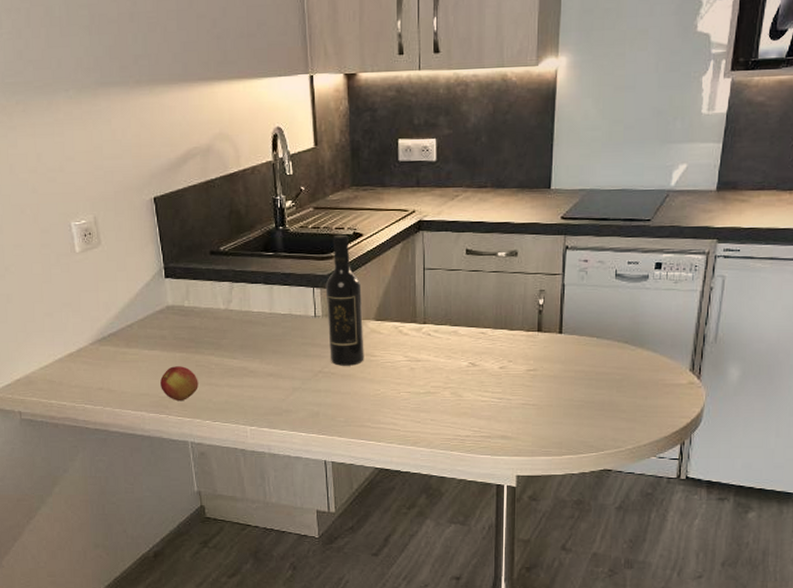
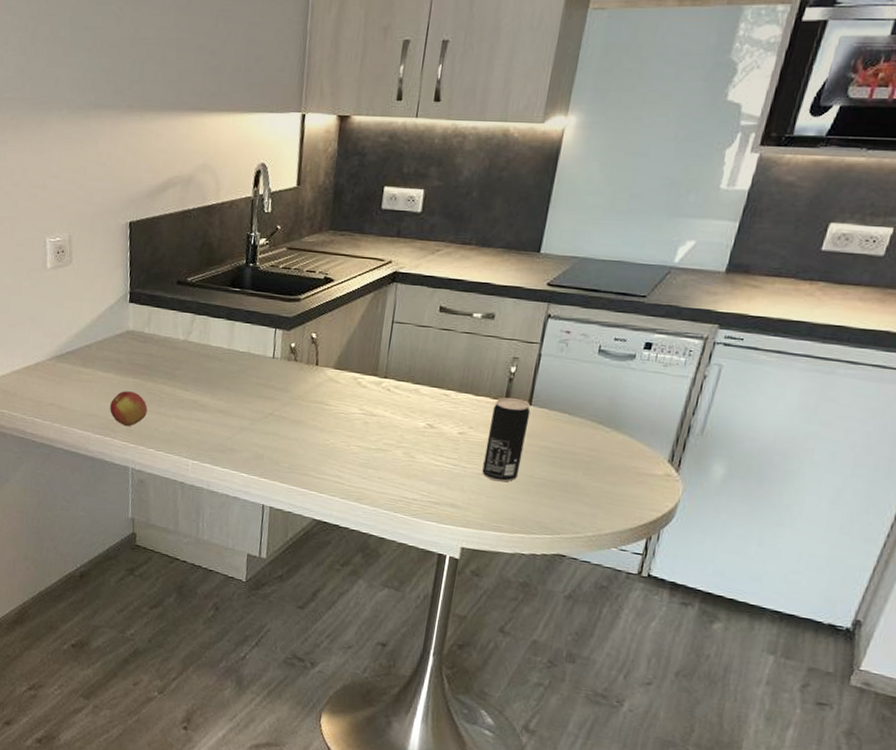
wine bottle: present [325,234,364,366] -> none [283,277,325,412]
beverage can: none [526,329,562,409] -> present [482,397,531,482]

